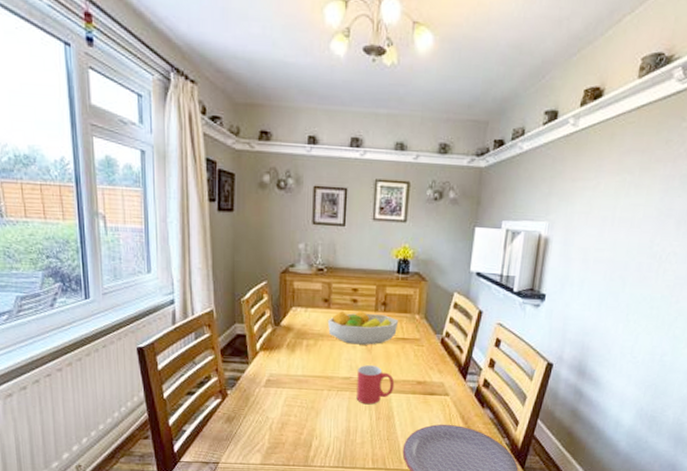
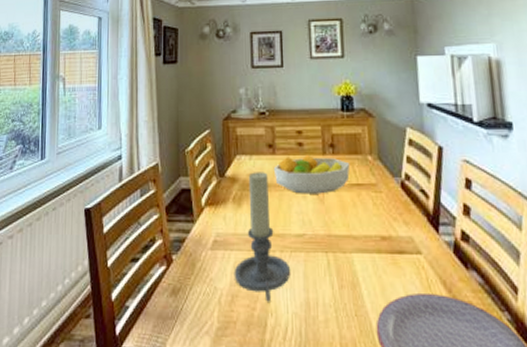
candle holder: none [284,323,335,429] -> present [234,172,290,302]
mug: present [356,365,395,405] -> none [311,219,355,269]

